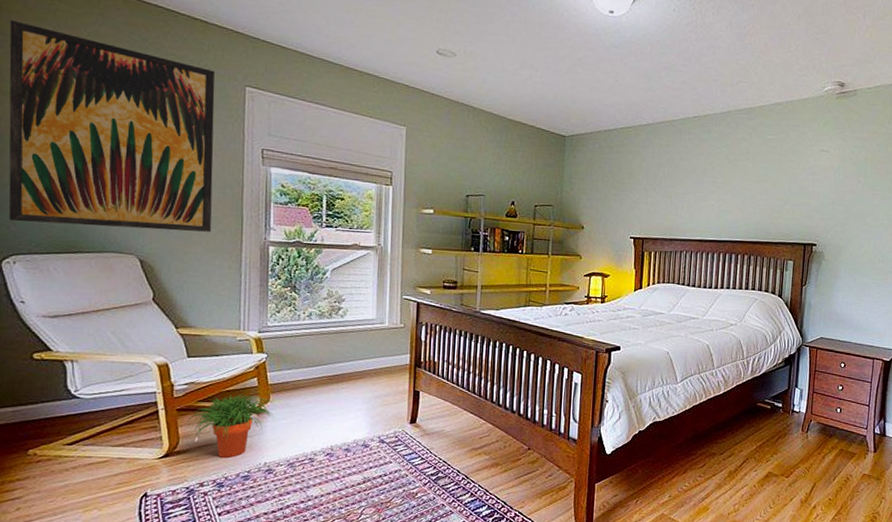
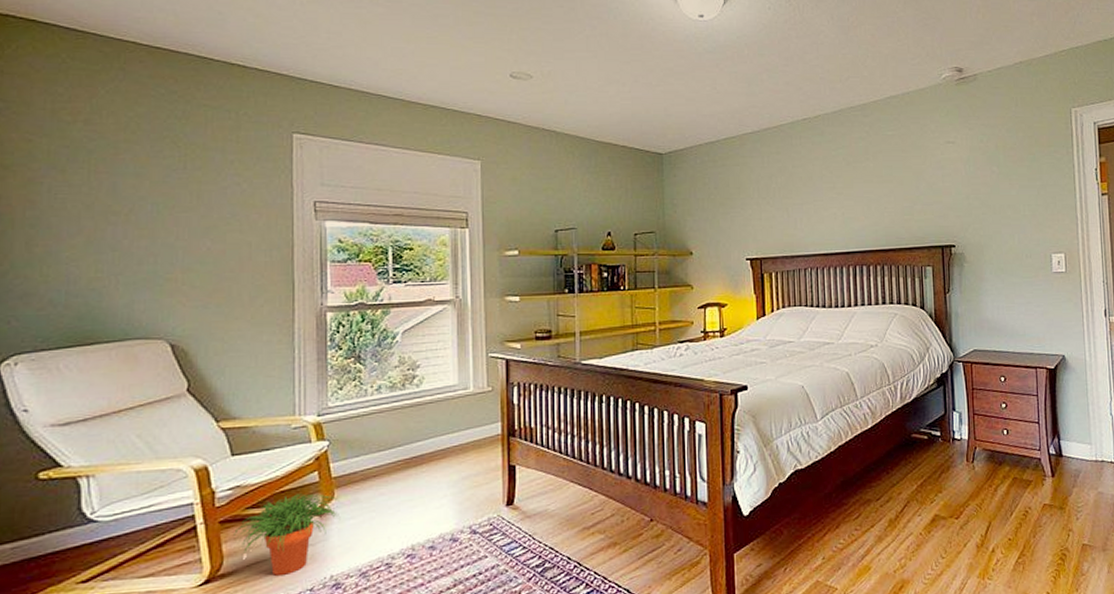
wall art: present [8,19,215,232] -> none [9,84,258,315]

